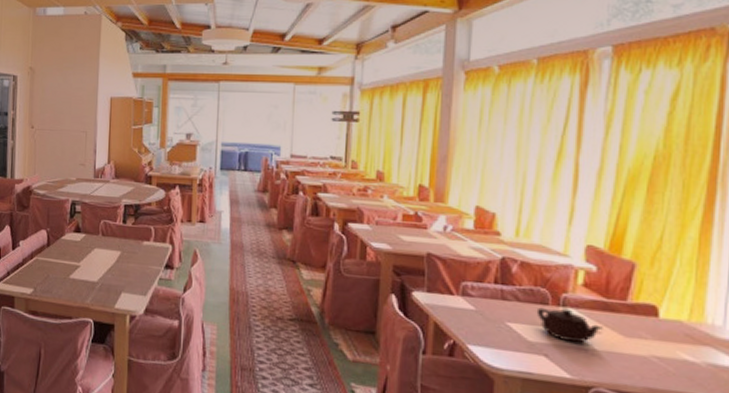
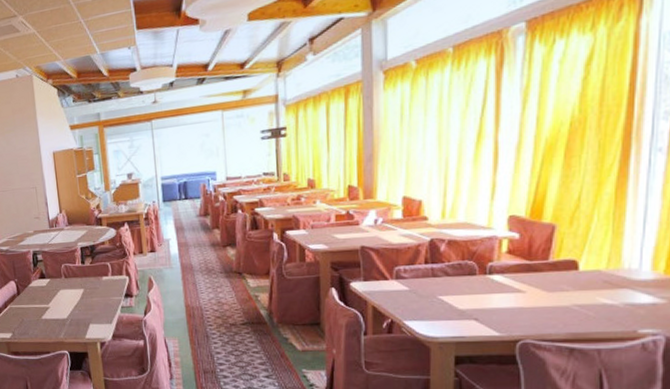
teapot: present [536,307,603,343] -> none [465,275,527,305]

